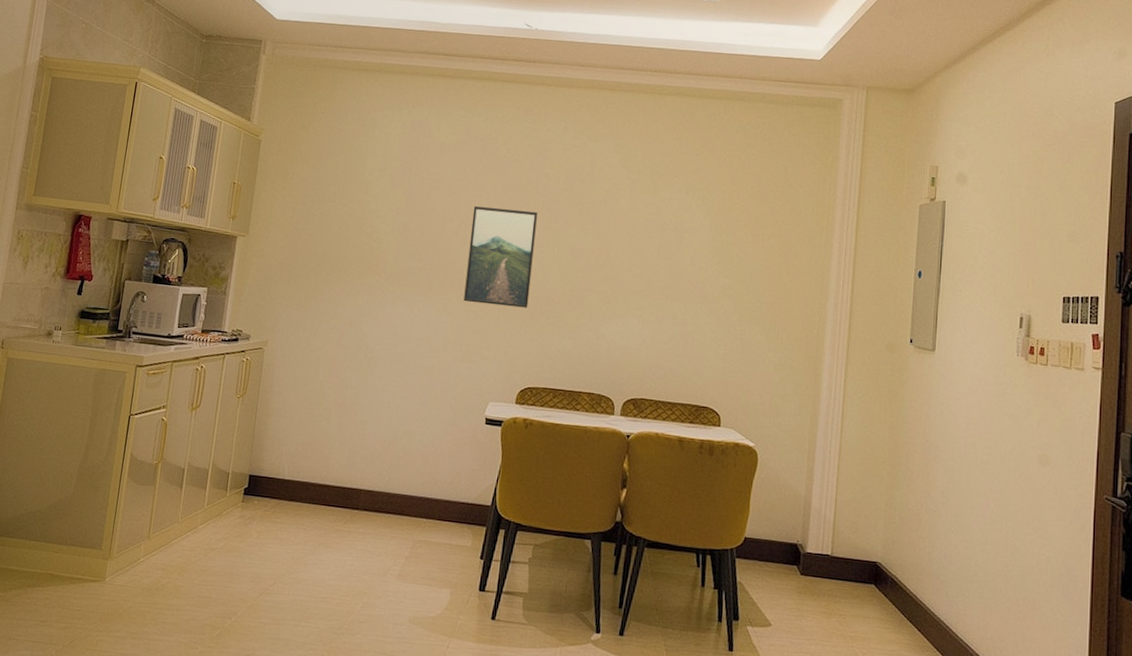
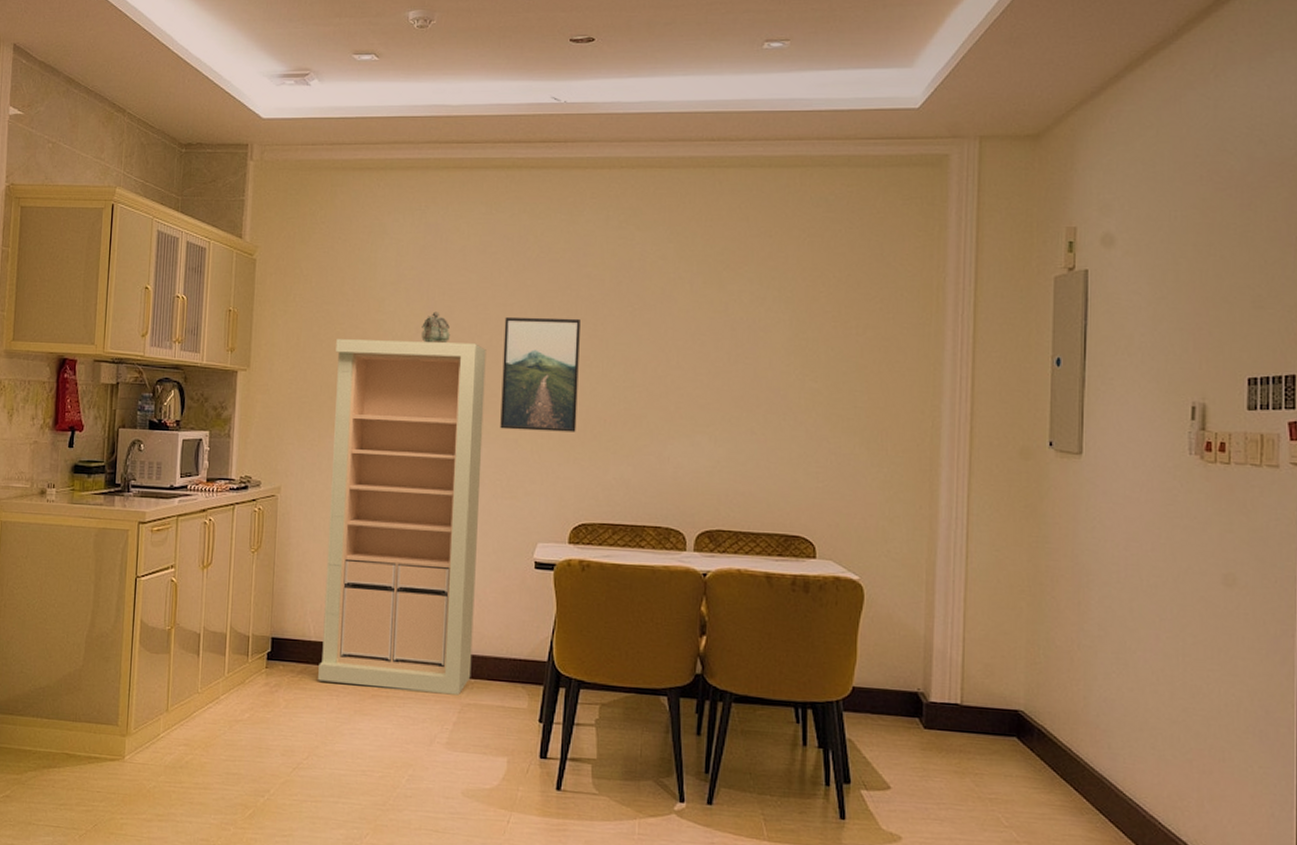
storage cabinet: none [288,214,456,533] -> present [318,339,486,695]
decorative box: none [401,197,426,225] -> present [421,311,451,344]

